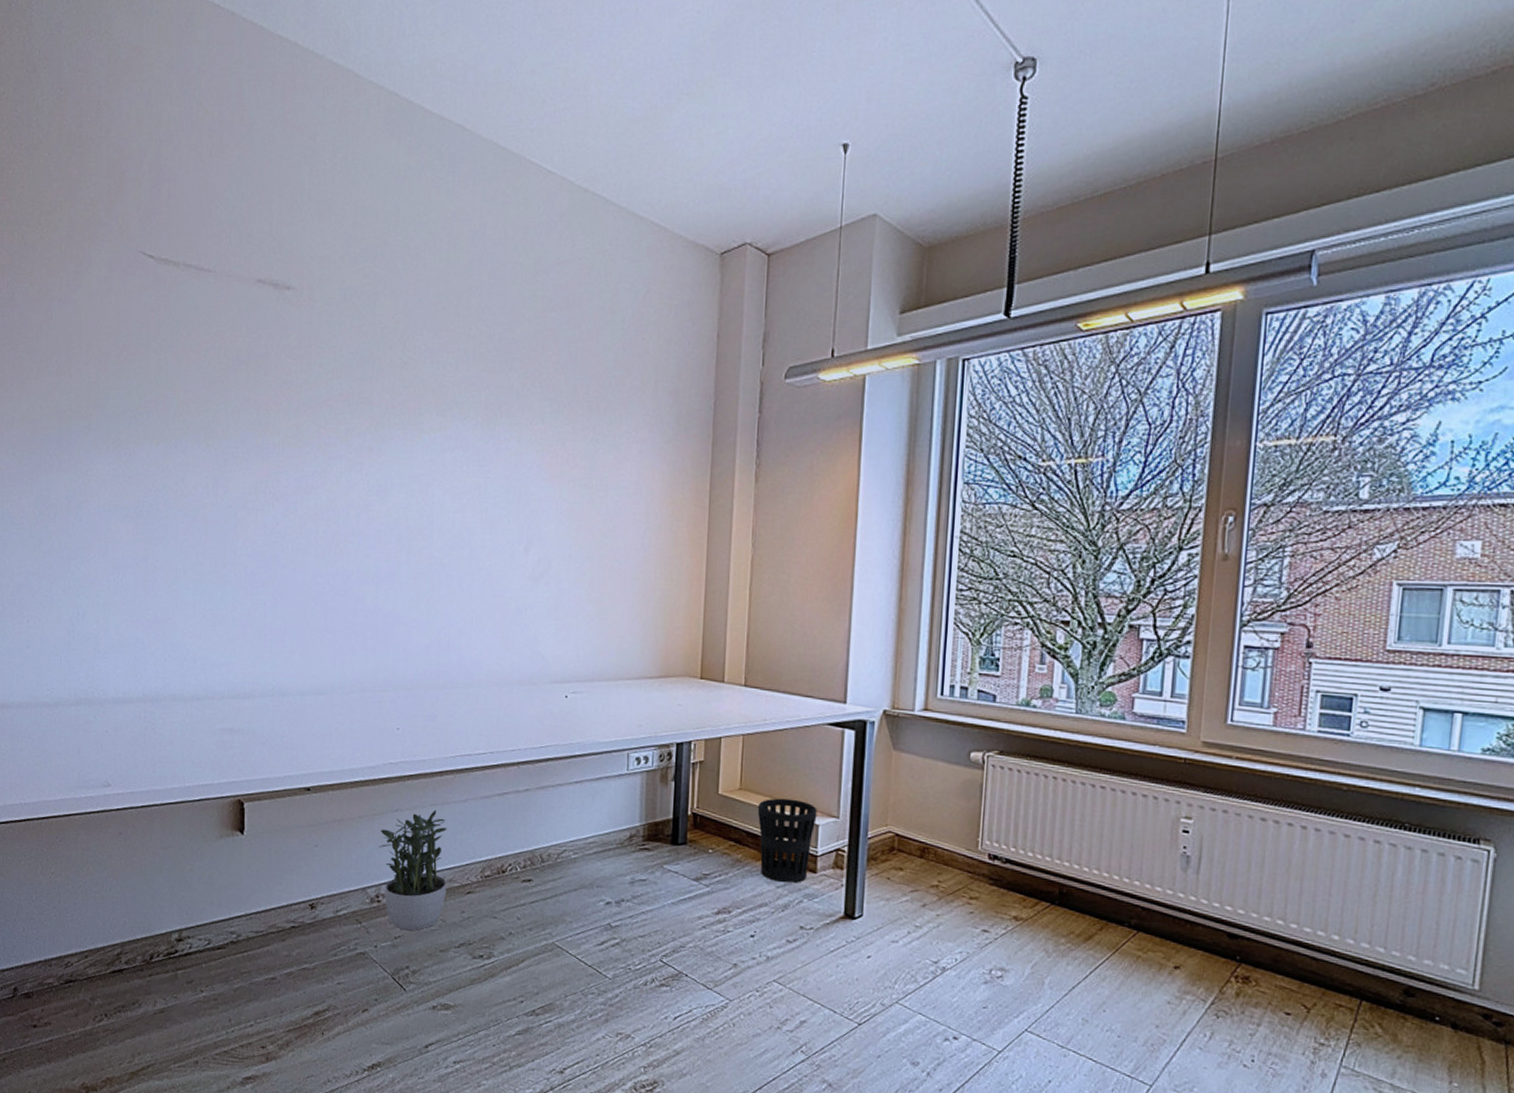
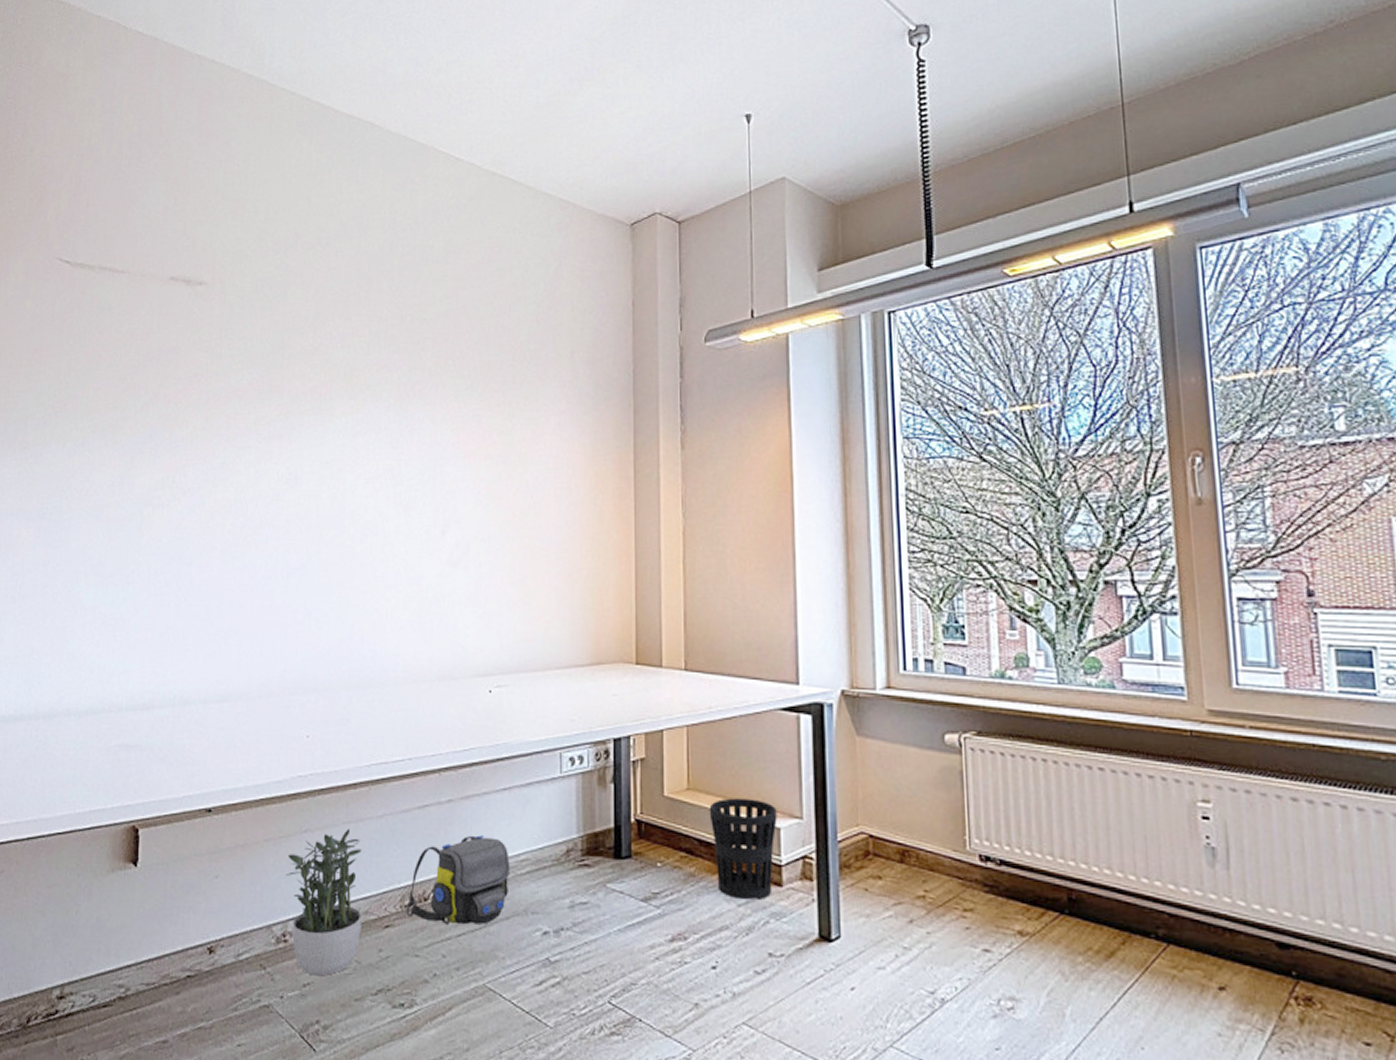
shoulder bag: none [486,820,579,894] -> present [406,835,510,926]

